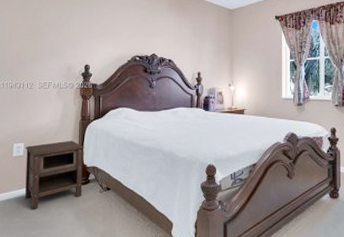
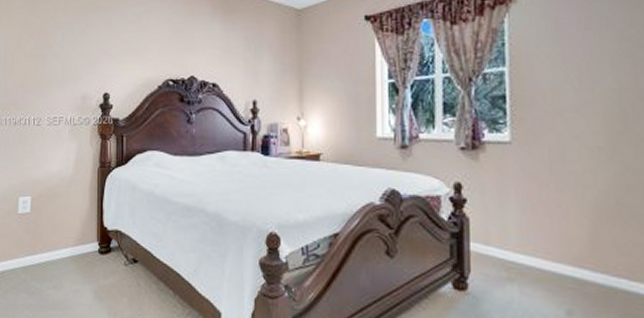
nightstand: present [25,140,84,210] -> none [33,194,104,284]

